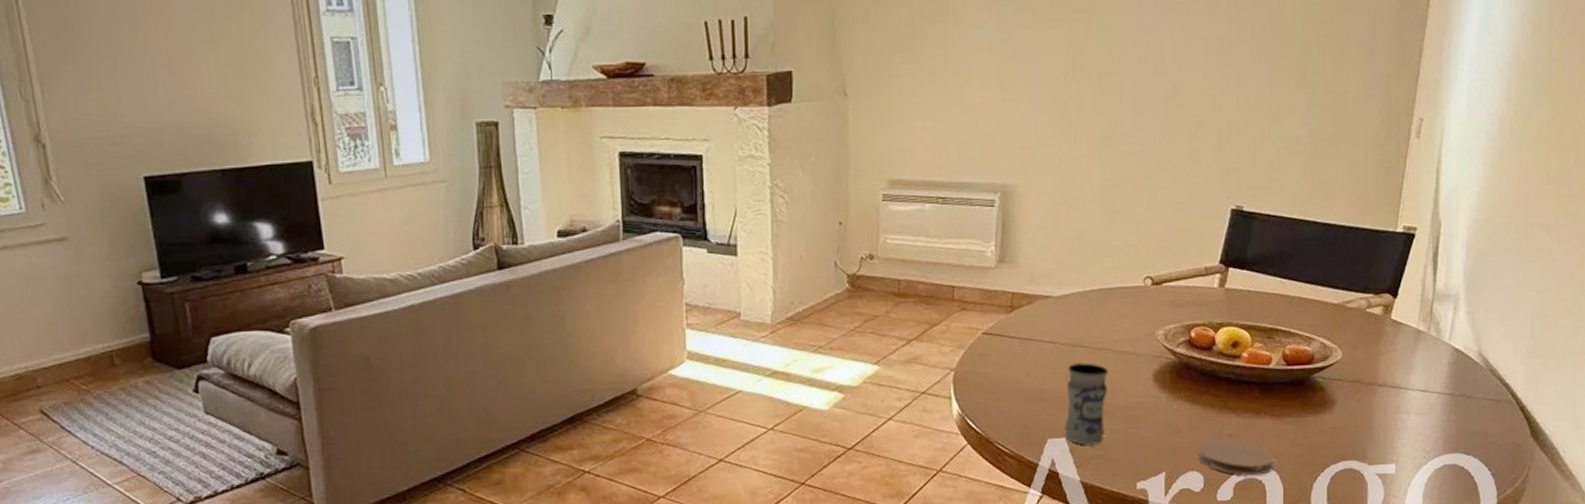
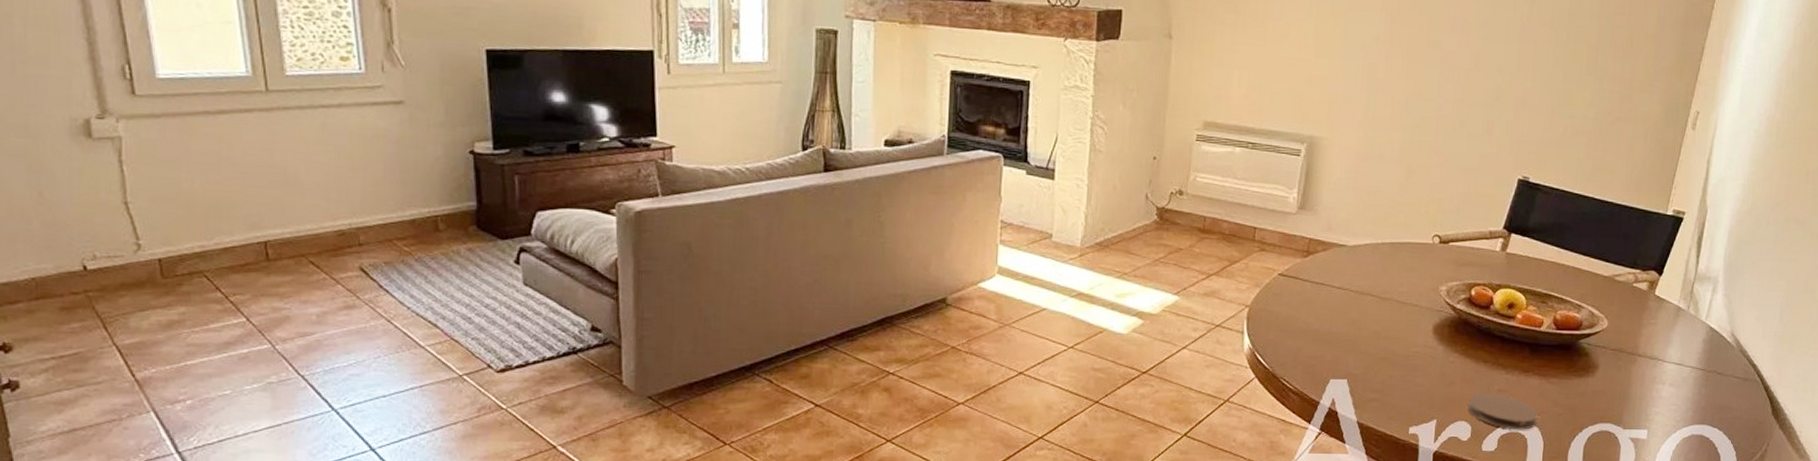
jar: present [1064,362,1109,446] -> none [1346,309,1393,389]

